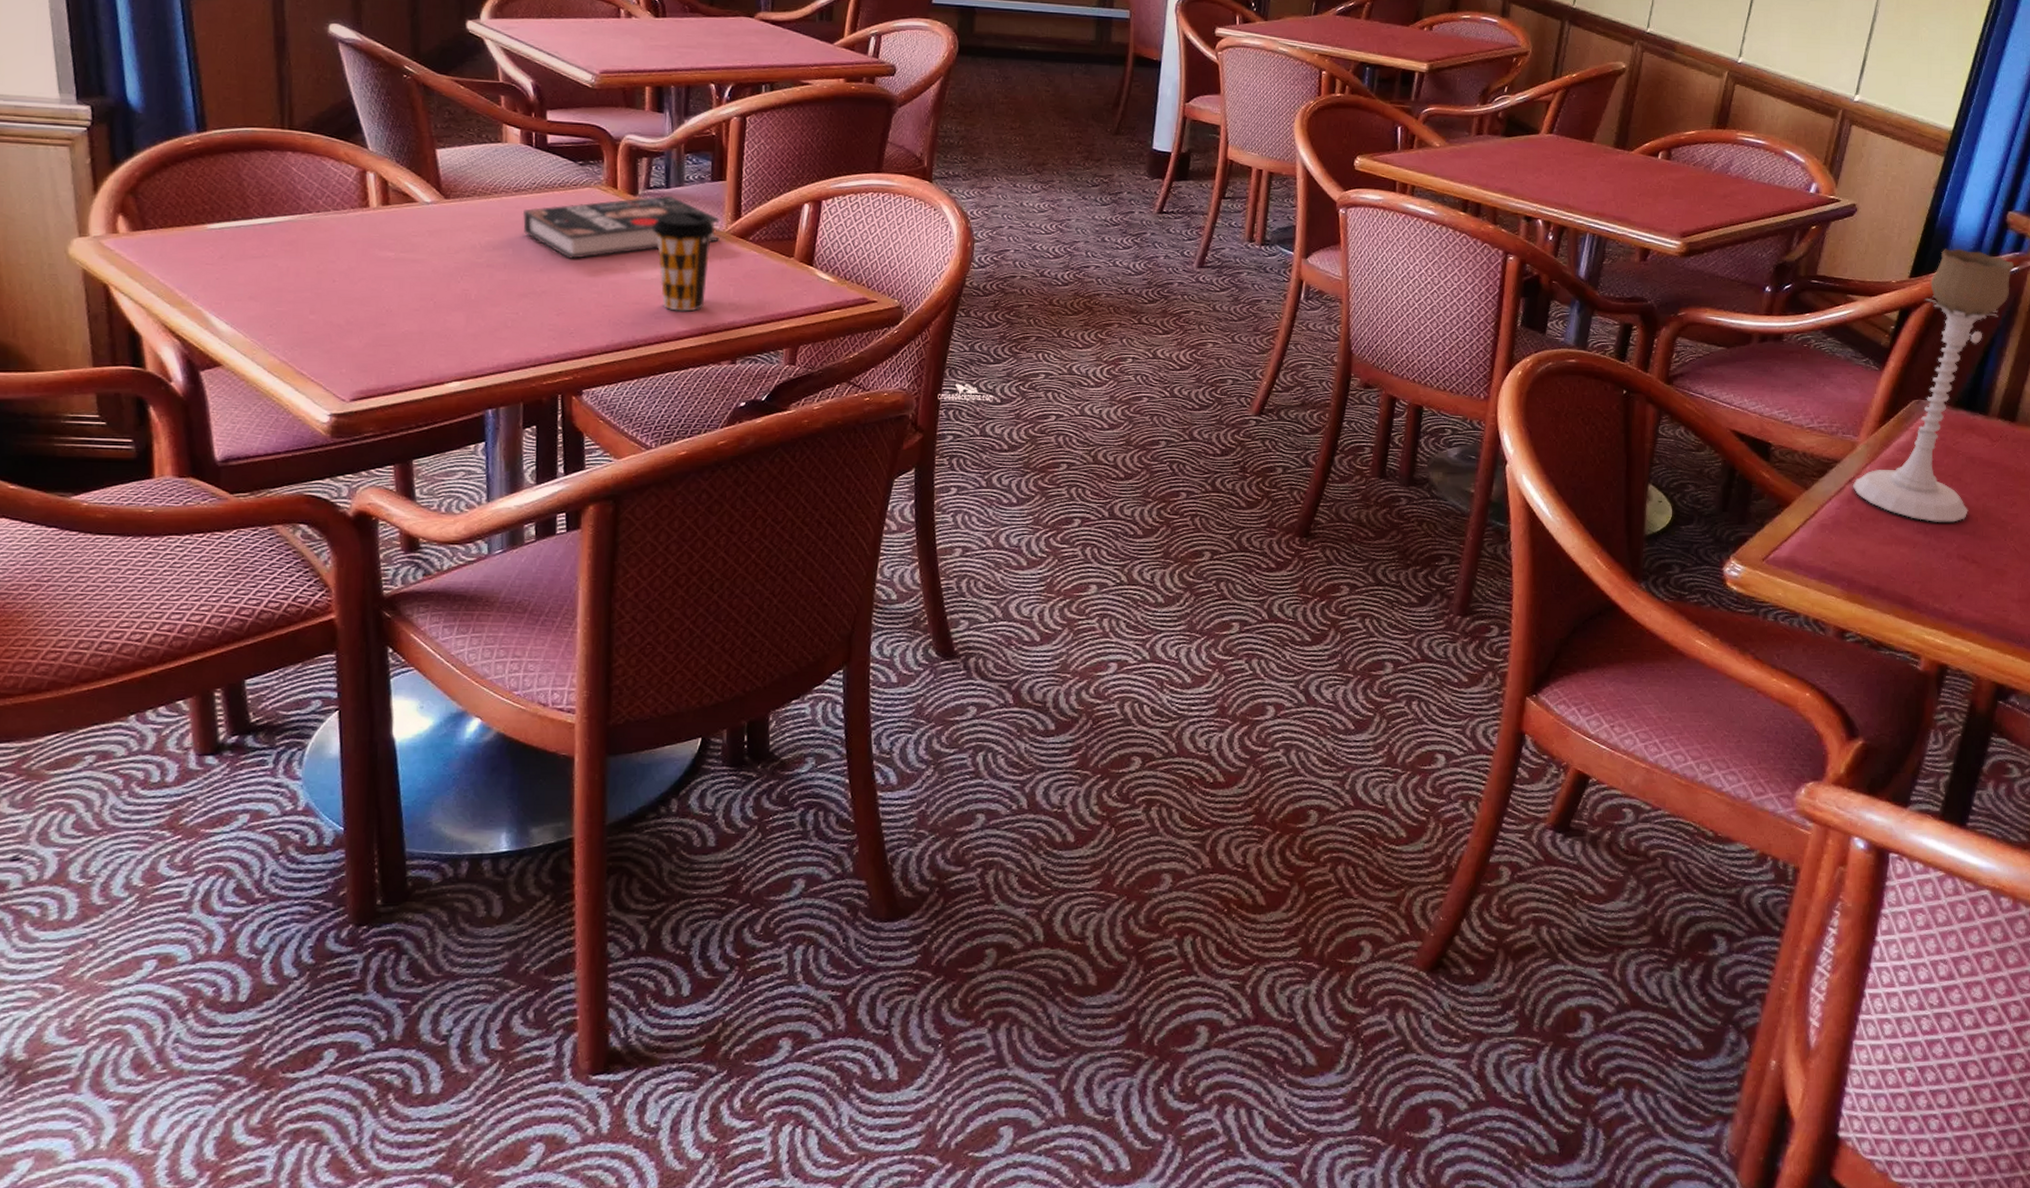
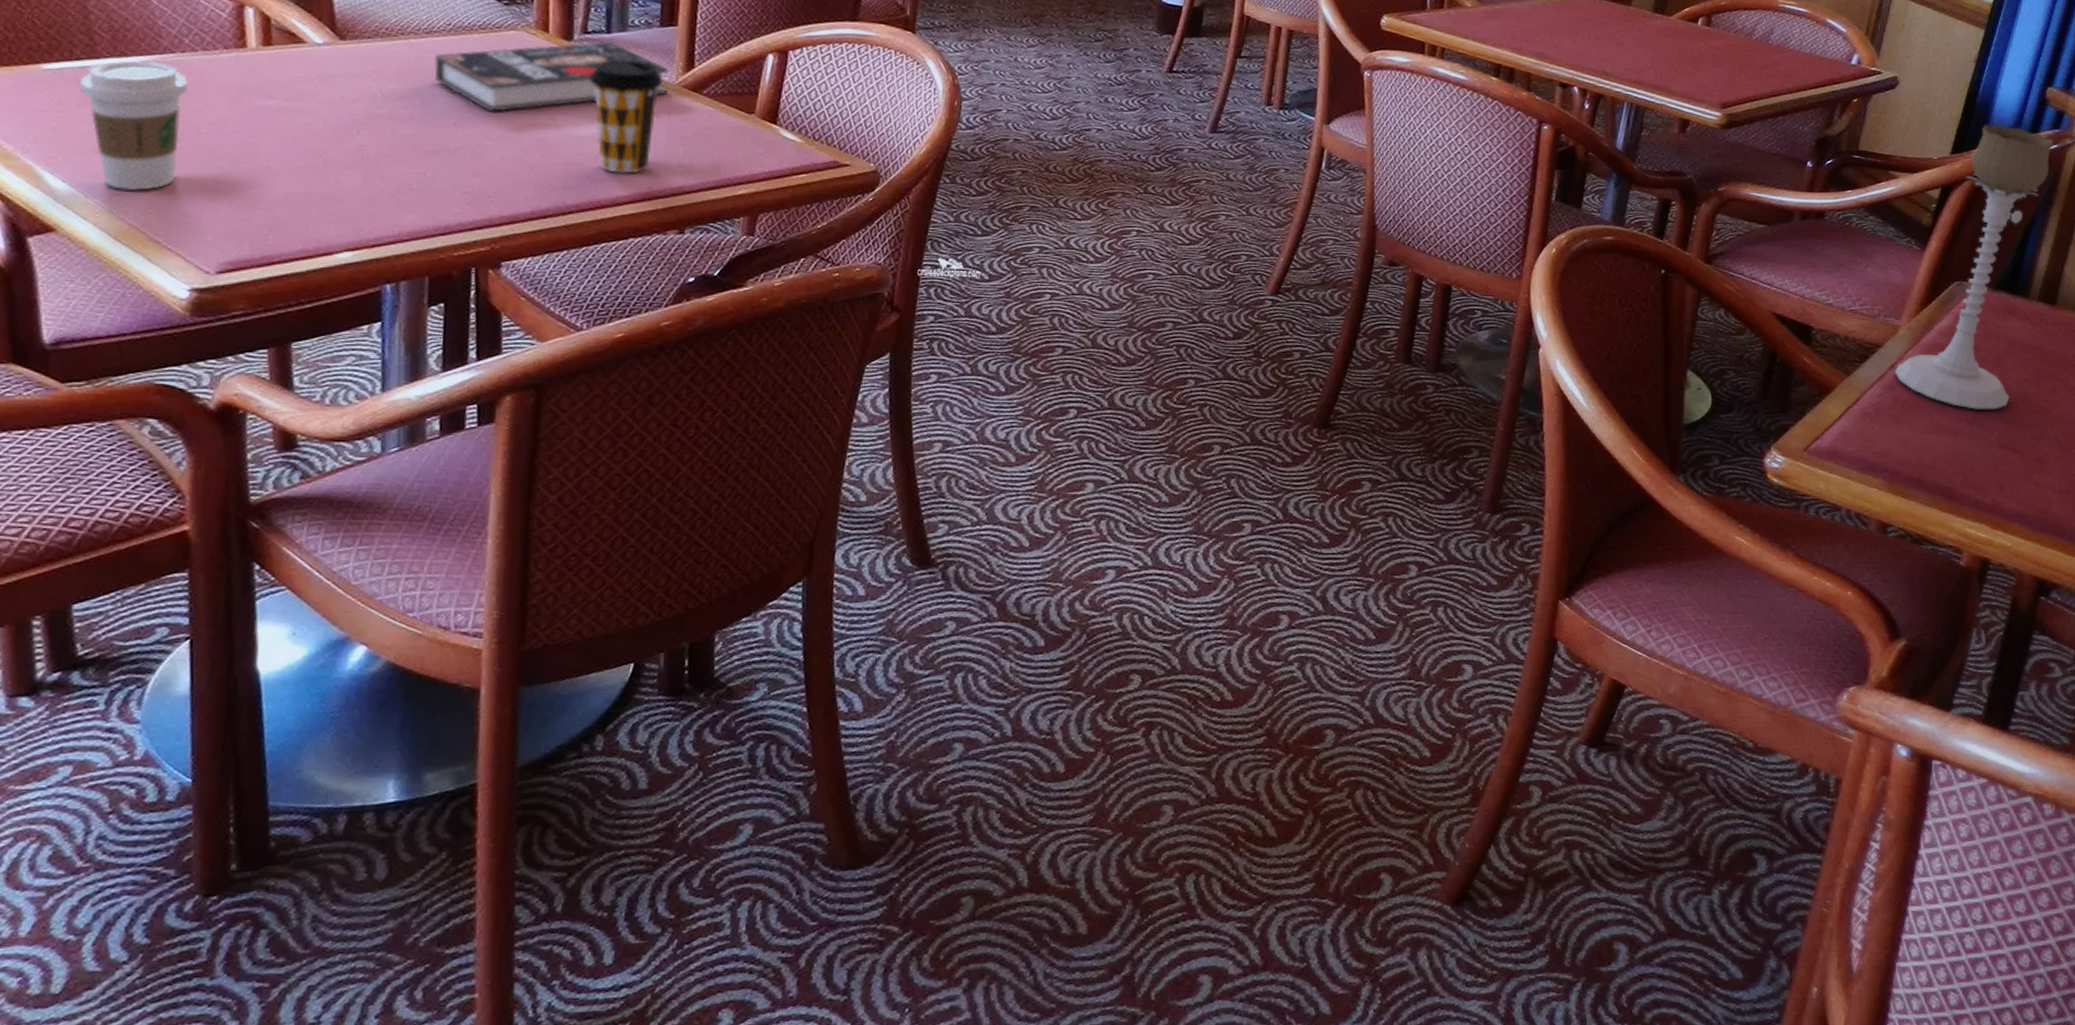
coffee cup: none [236,219,324,331] -> present [78,60,189,191]

